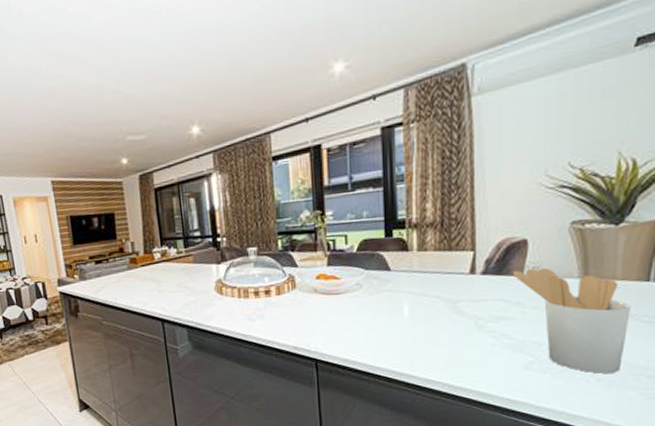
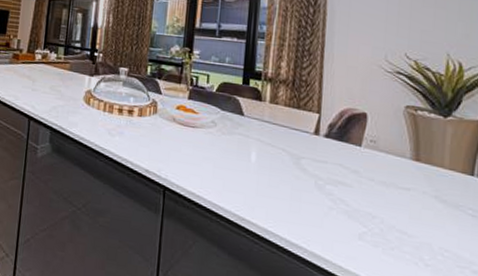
utensil holder: present [512,267,631,374] -> none [351,139,457,261]

